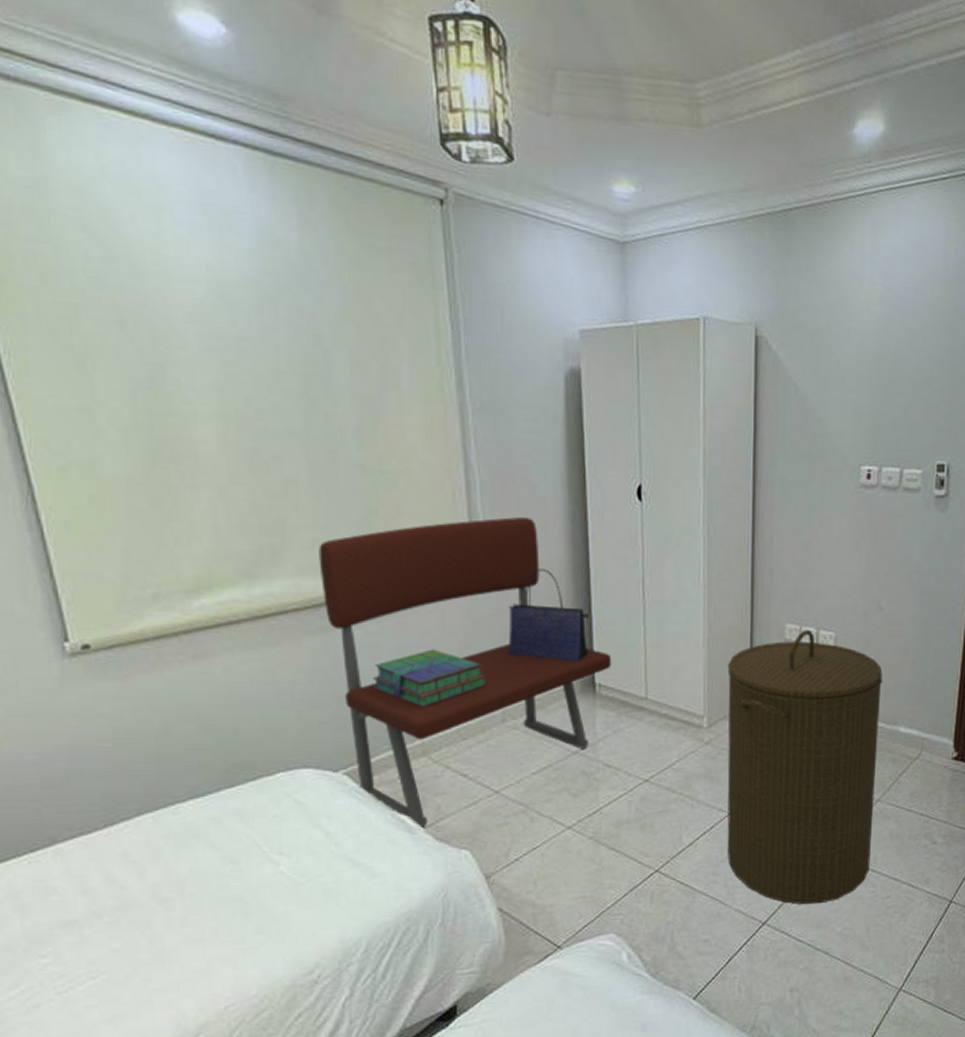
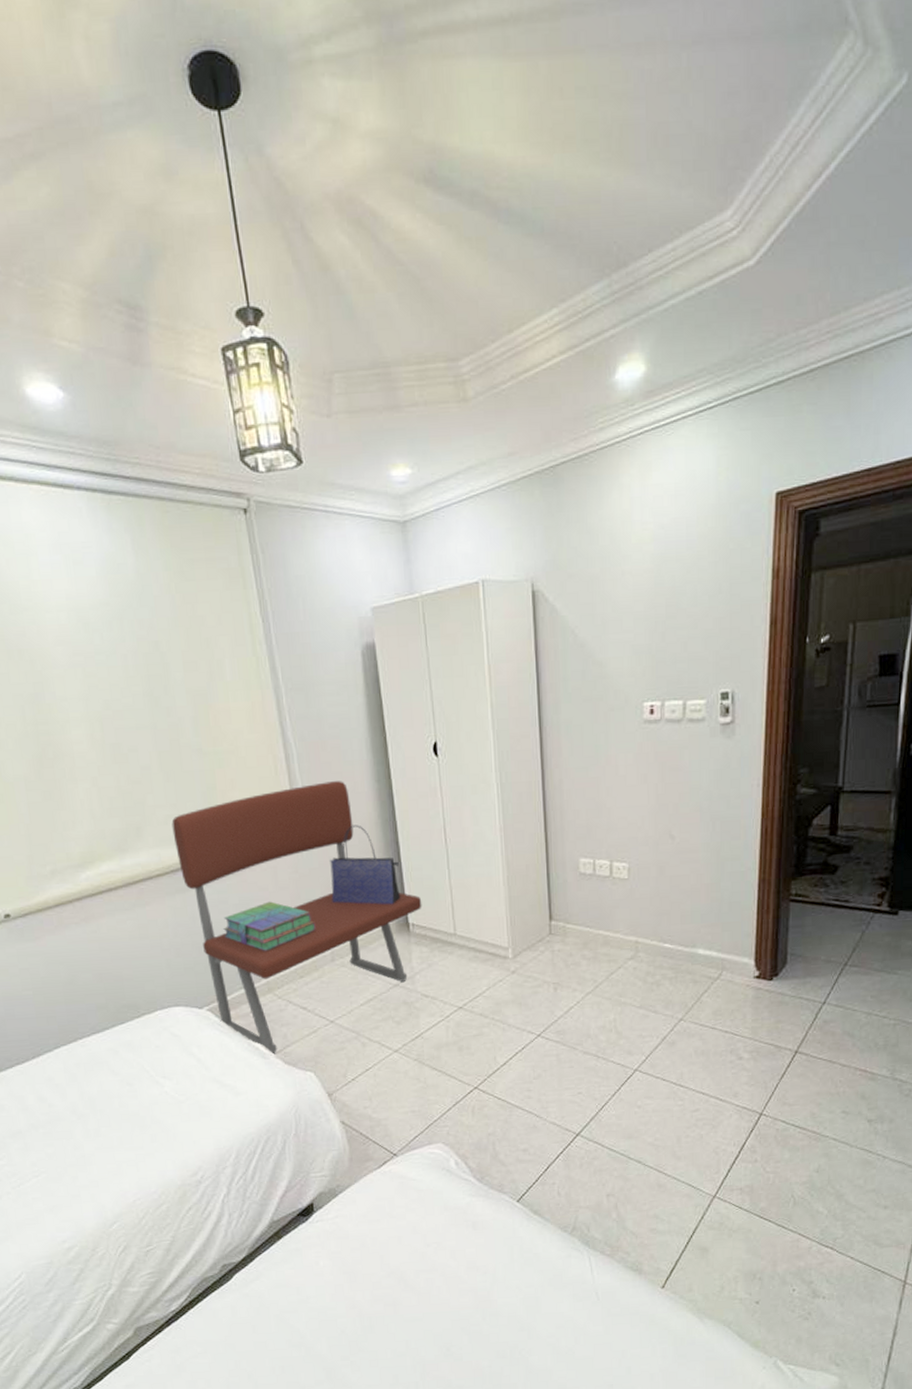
laundry hamper: present [727,629,883,904] -> none [527,862,679,1117]

